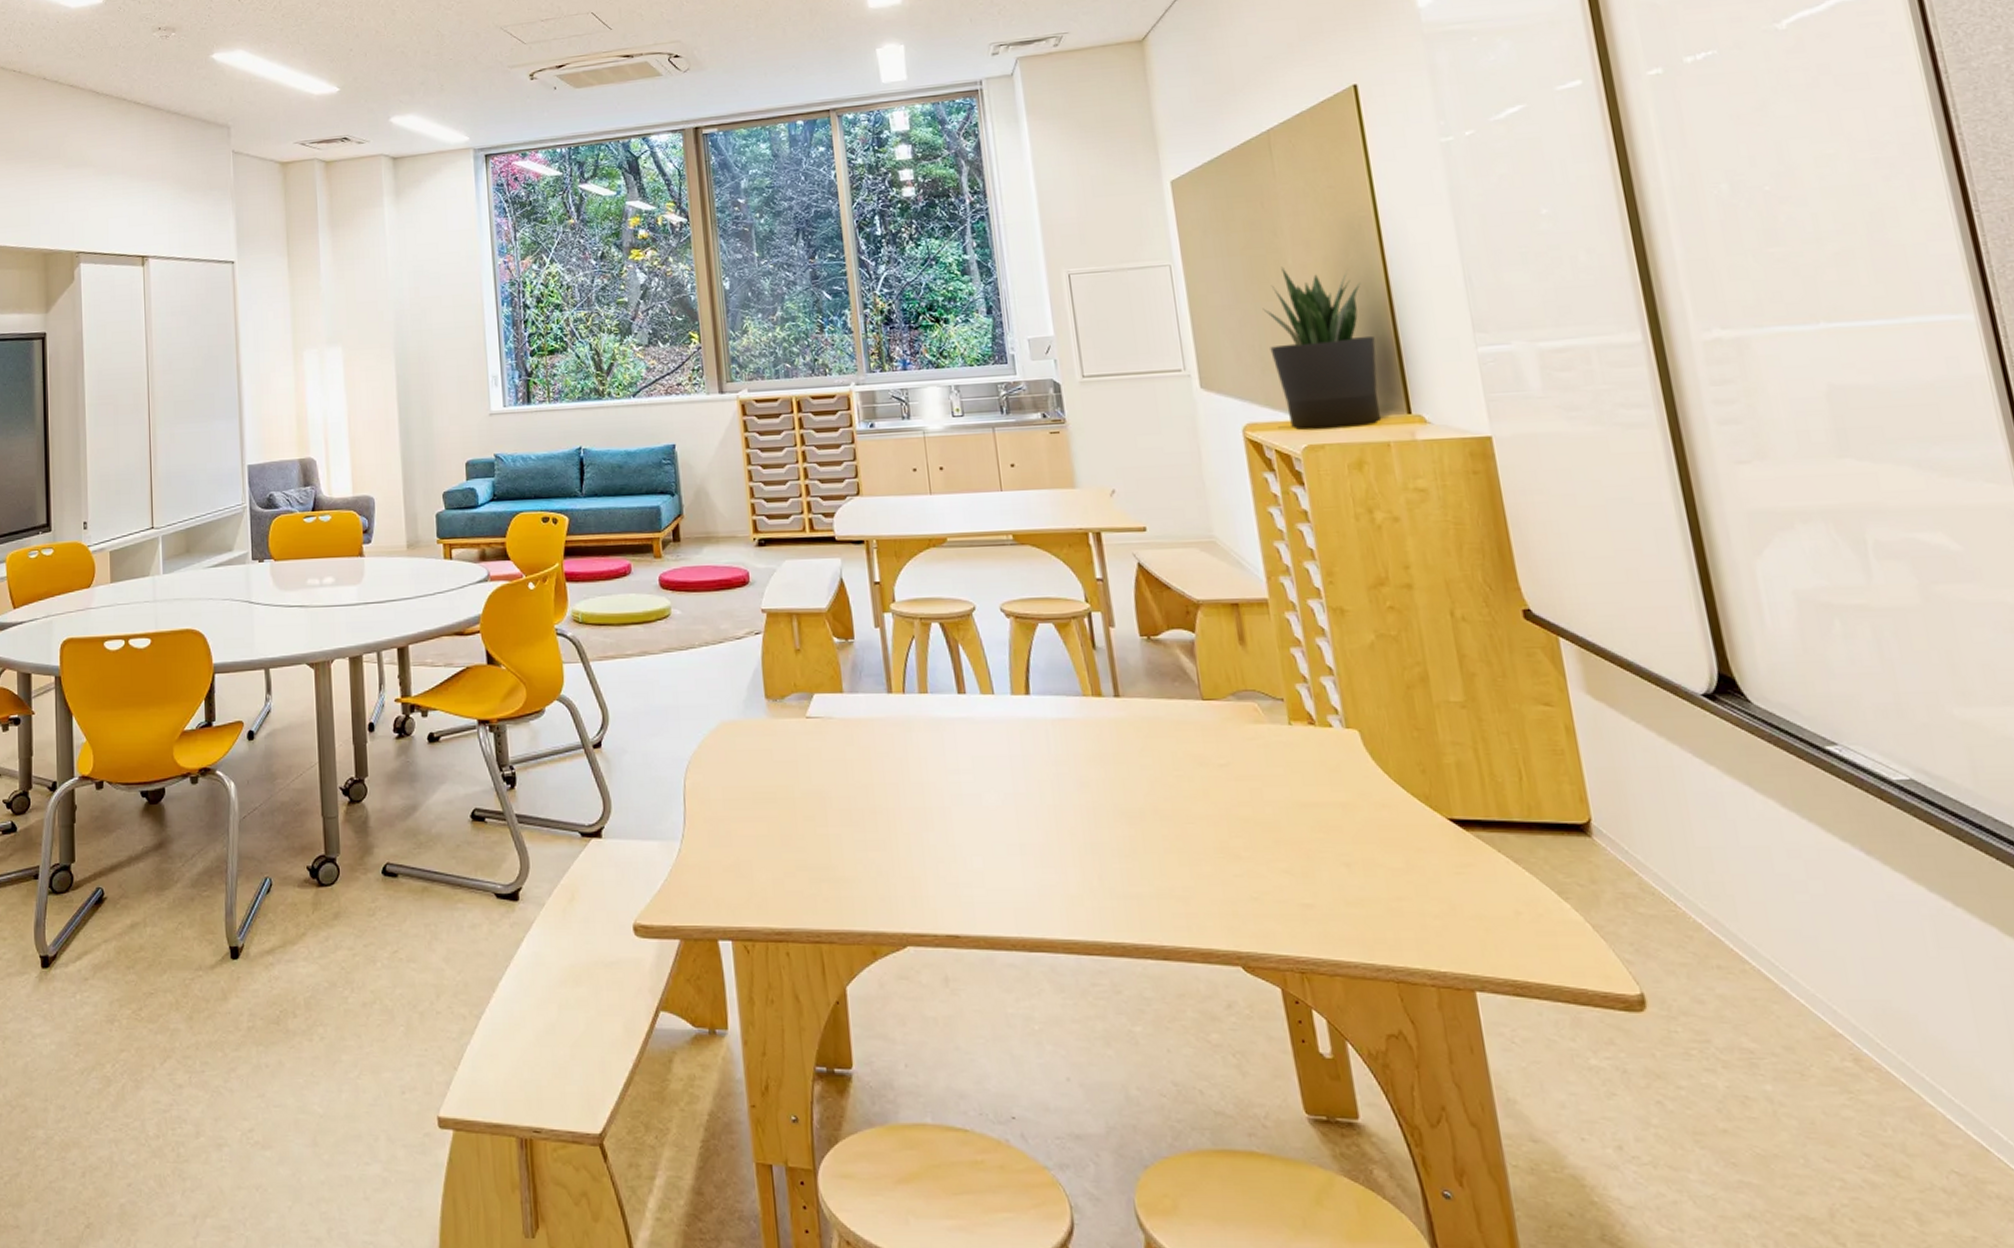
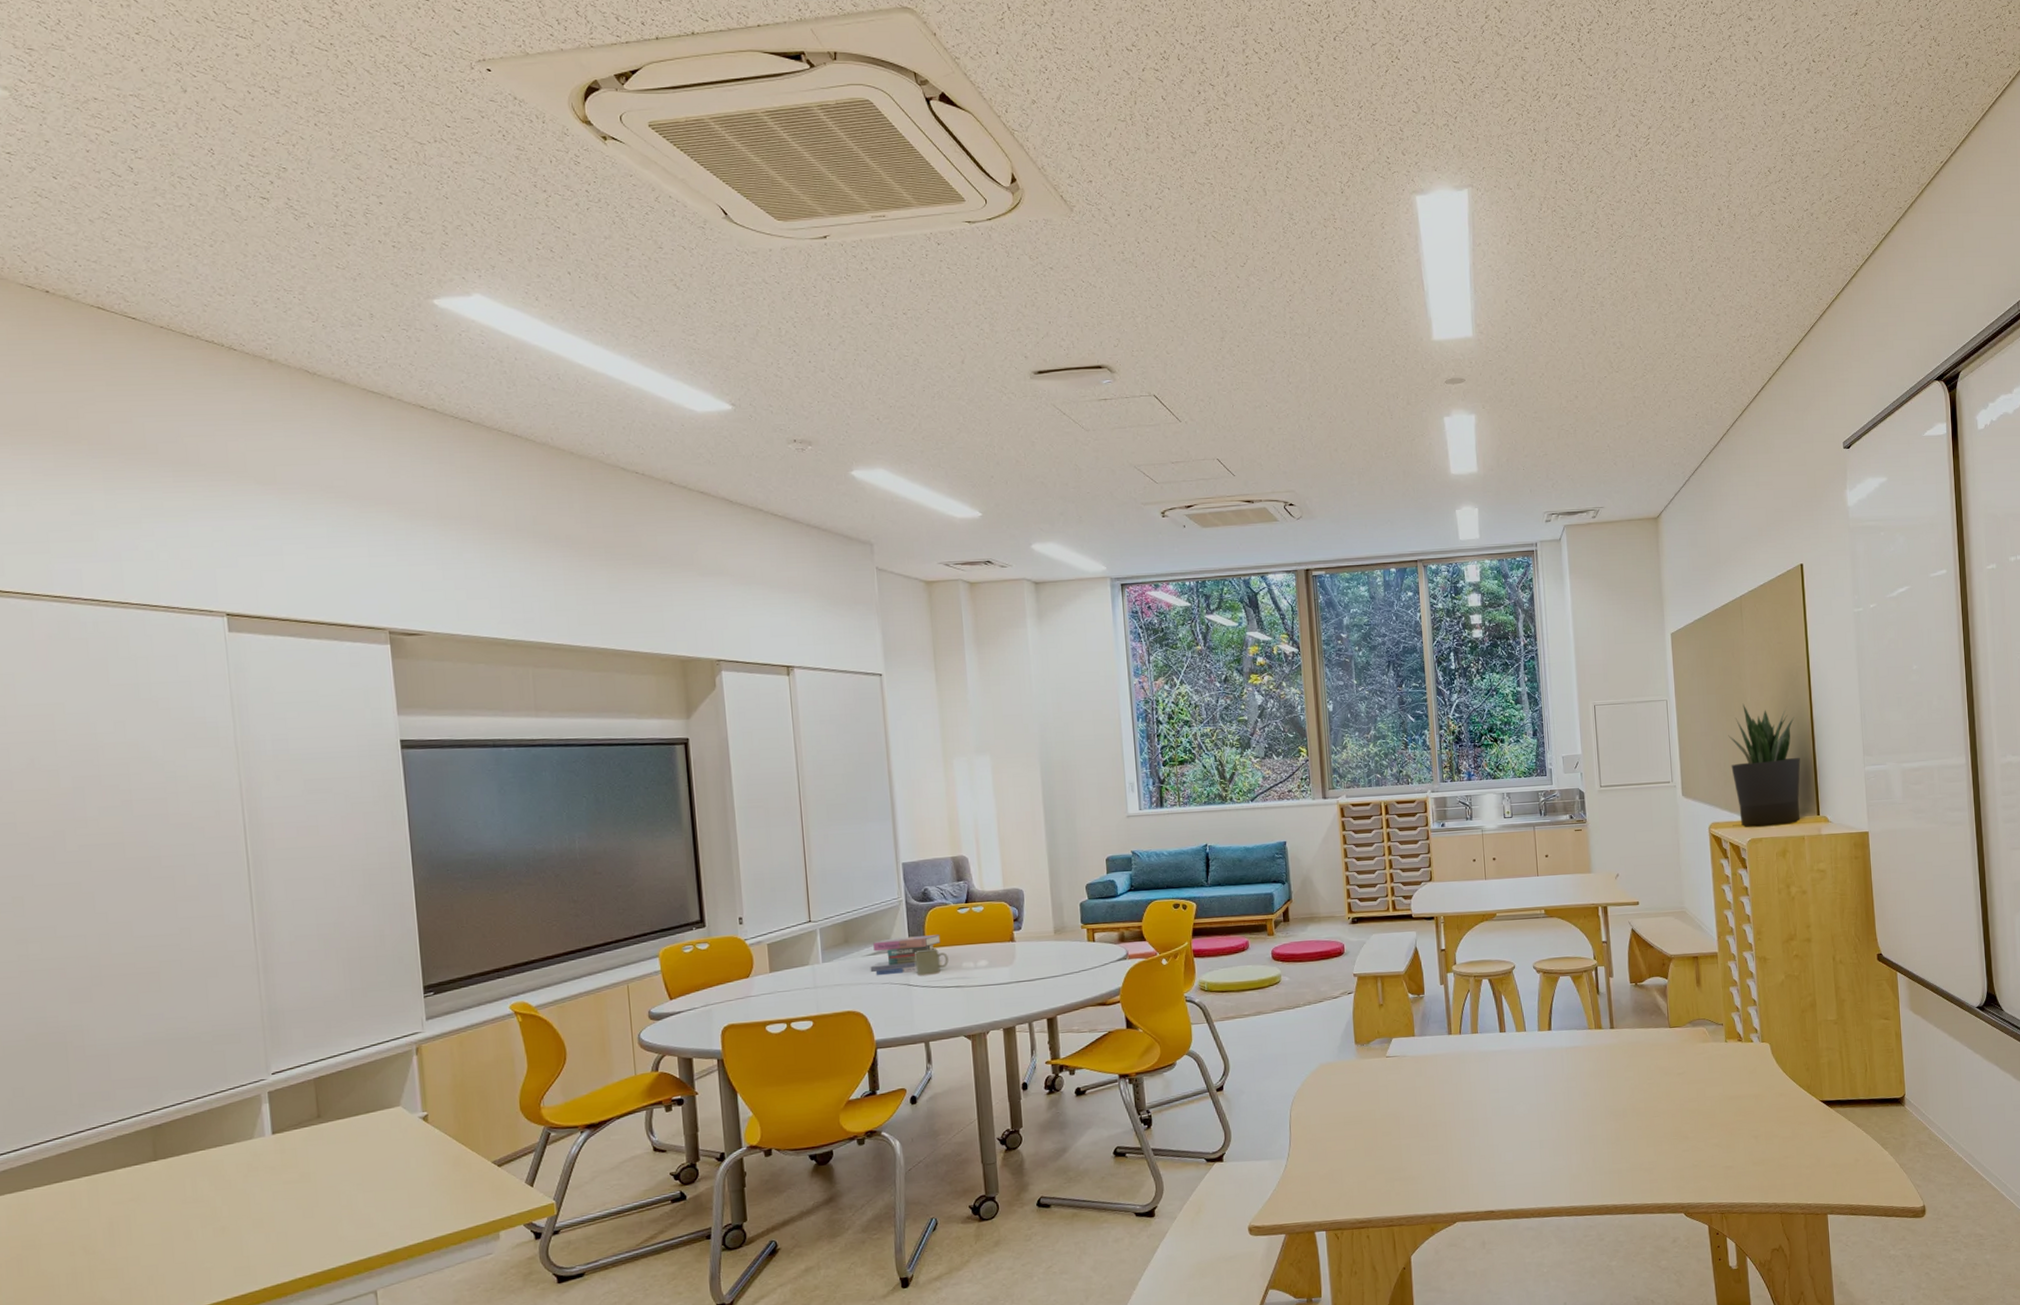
books: none [211,546,286,591] -> present [870,935,942,976]
mug: none [256,562,293,593] -> present [914,948,949,977]

